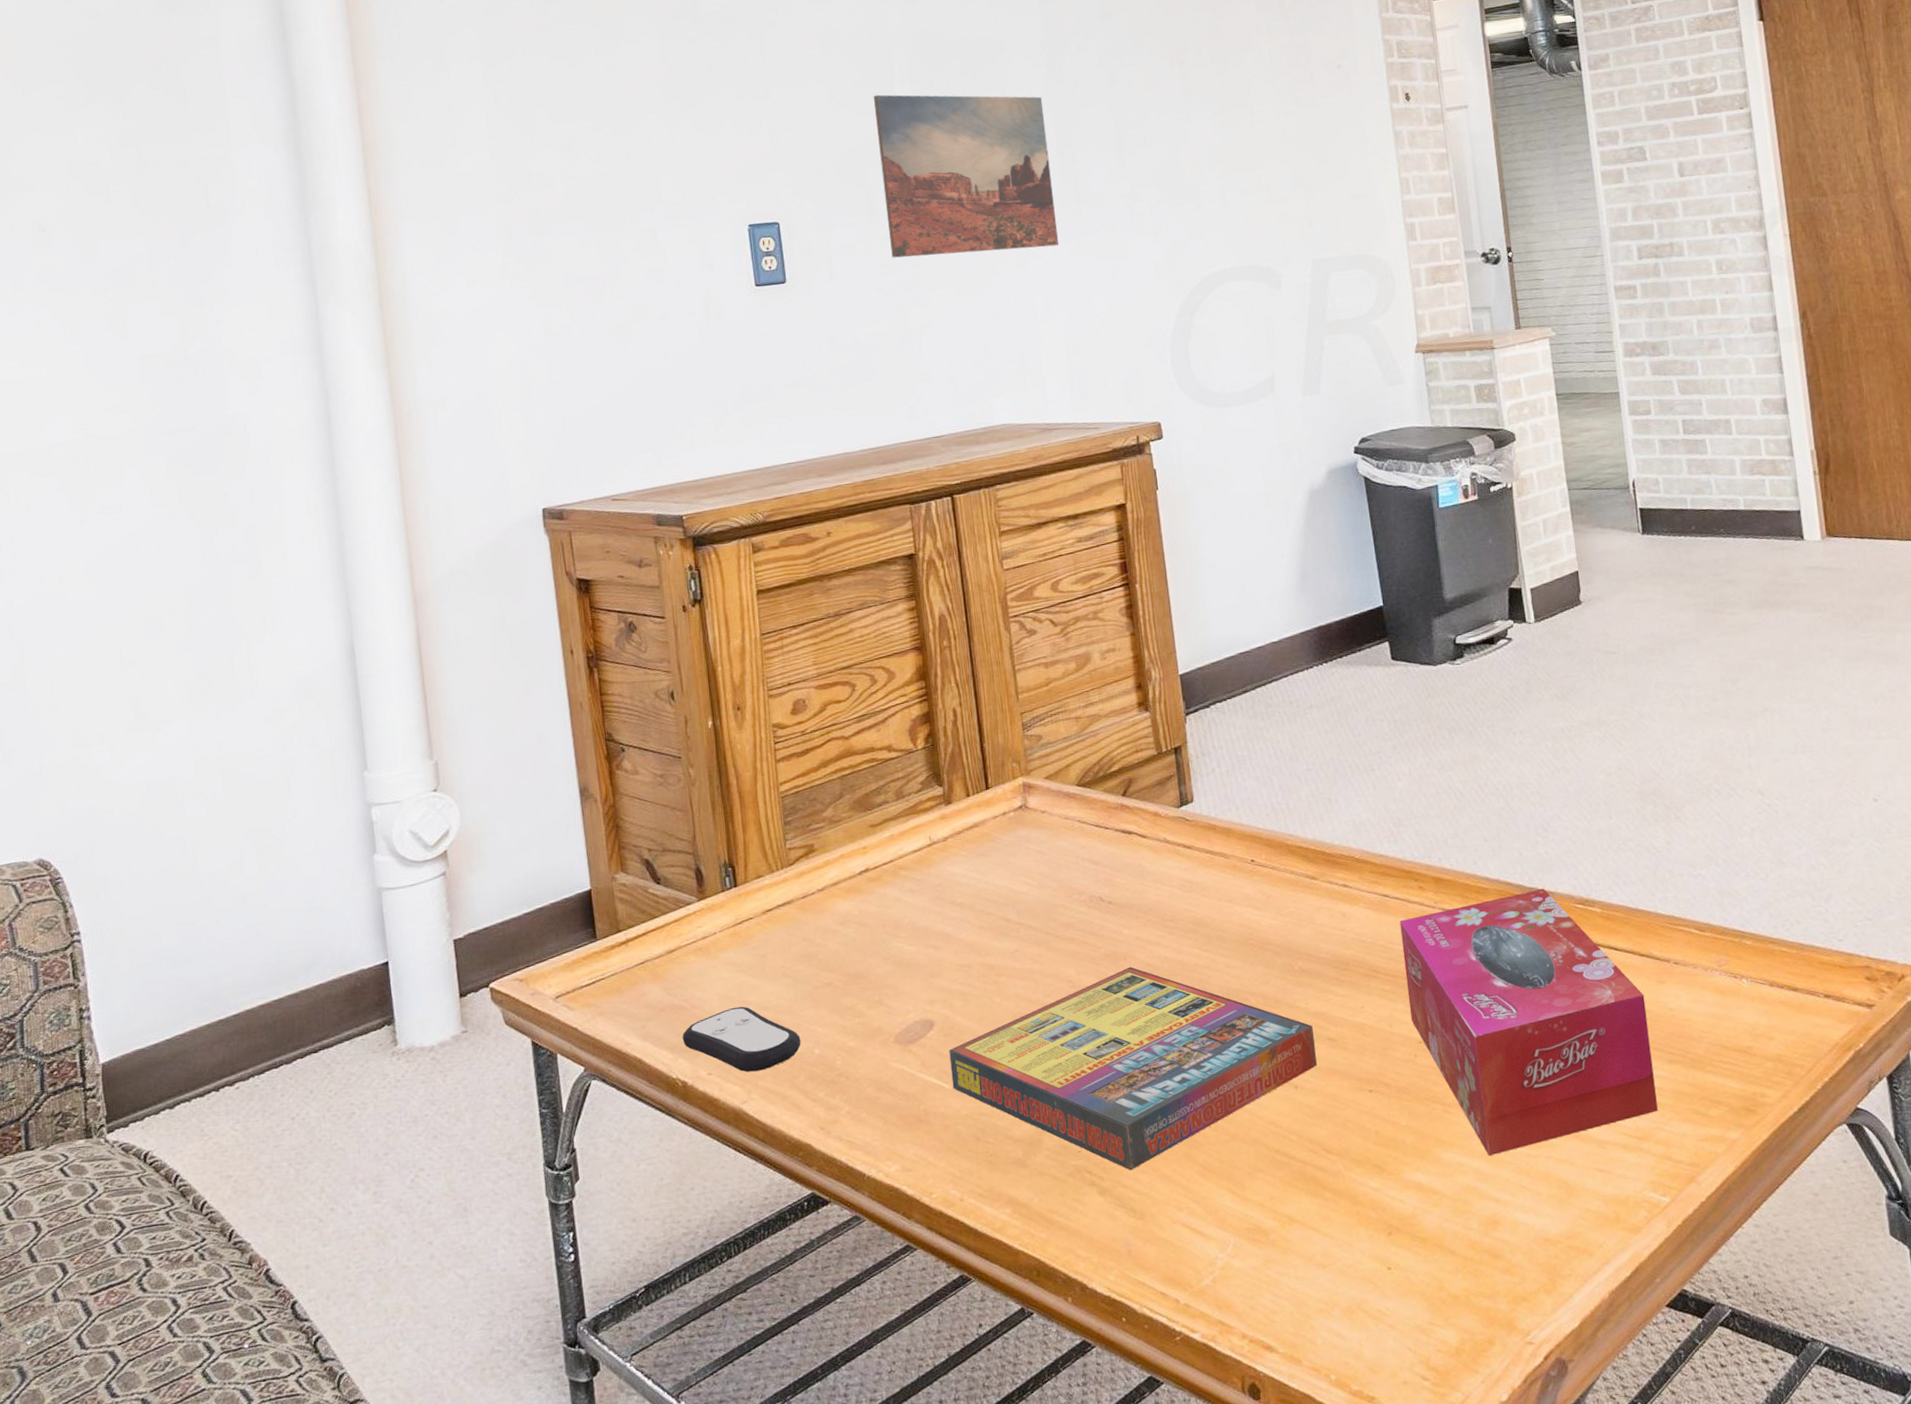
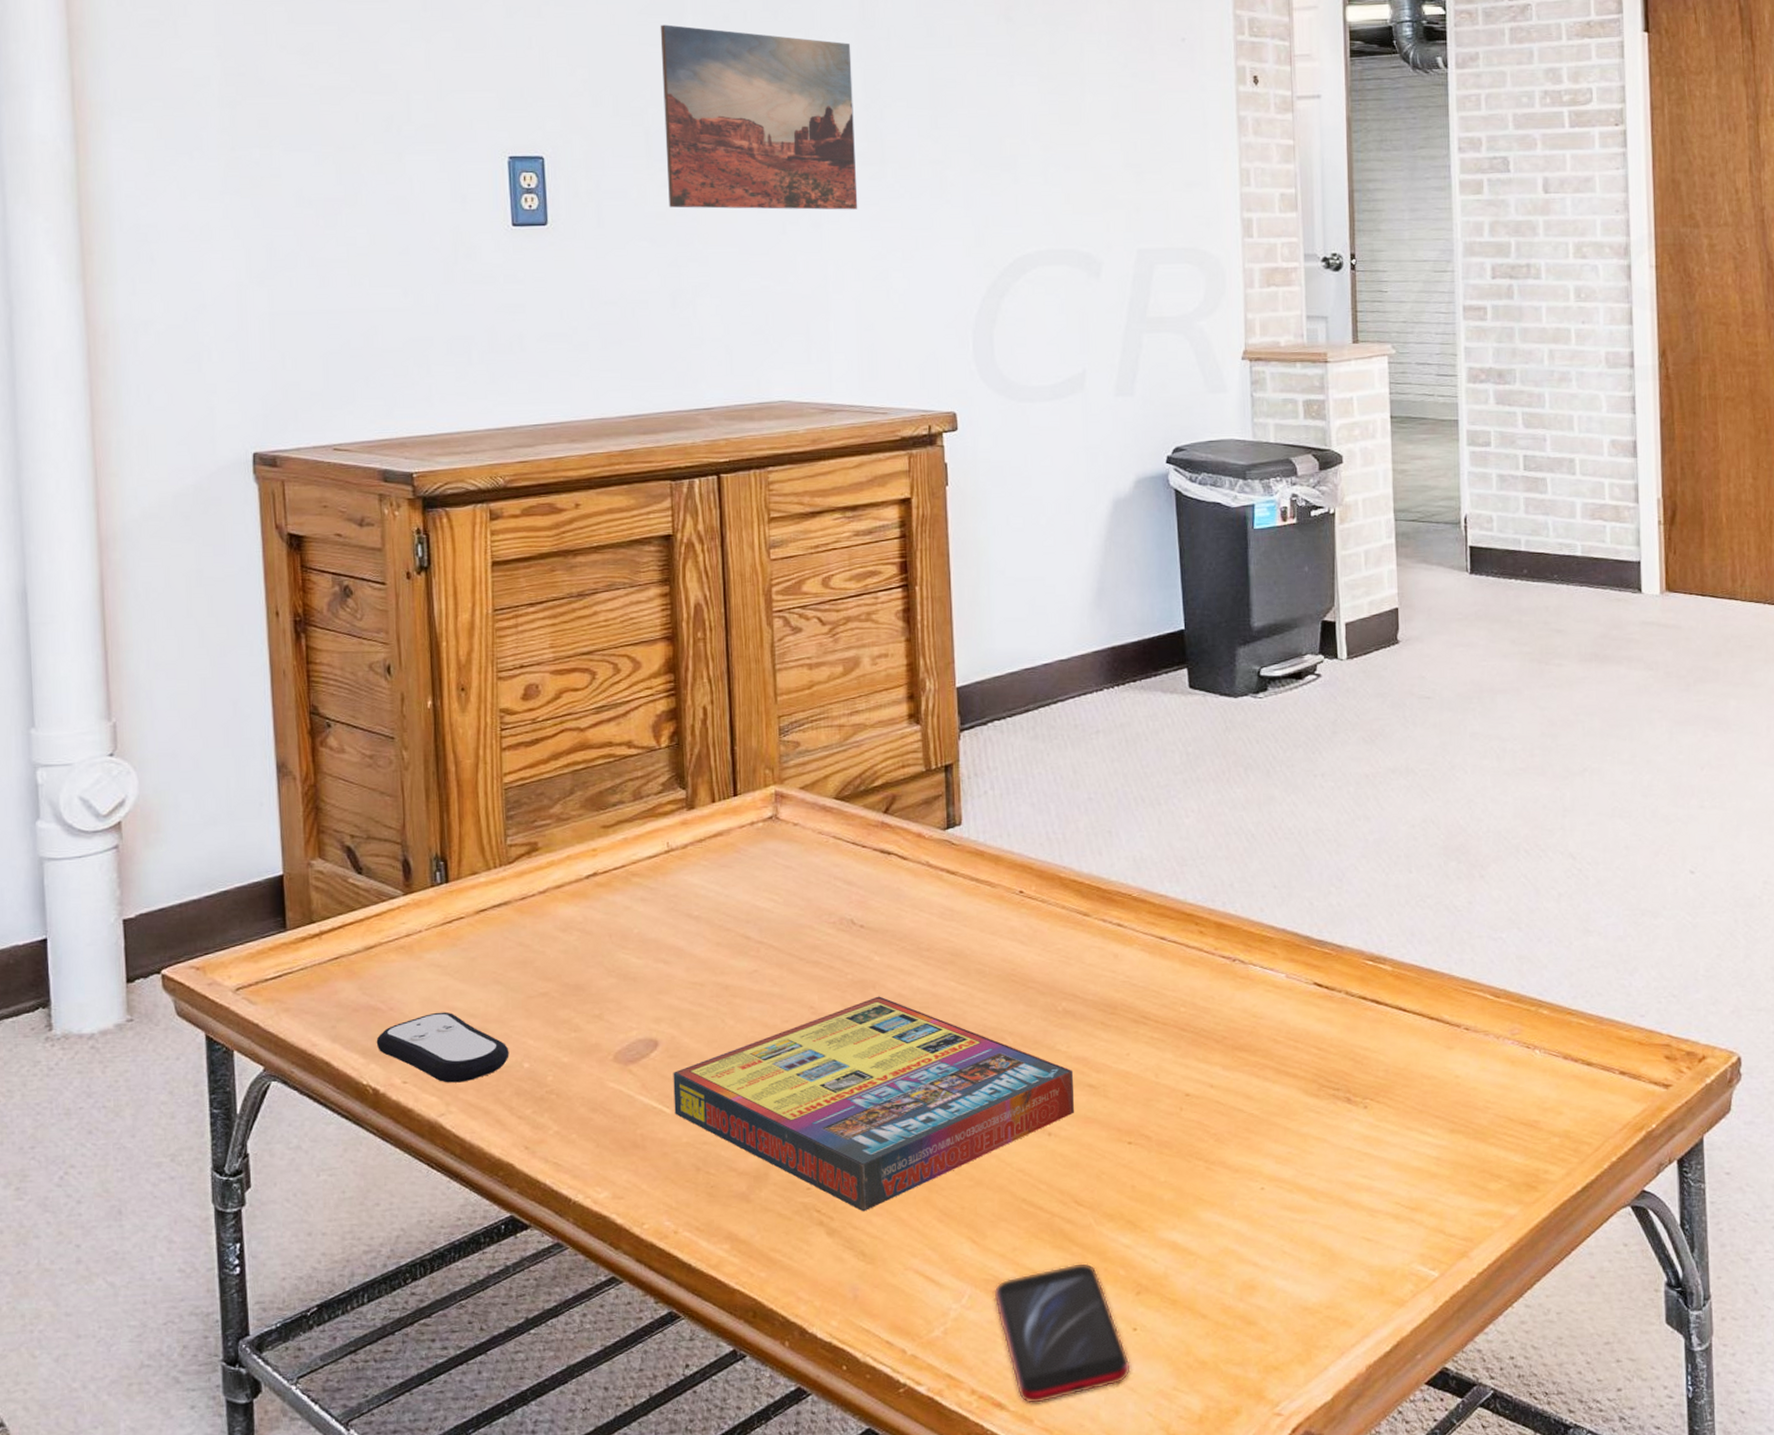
smartphone: none [1256,1207,1389,1345] -> present [994,1262,1132,1404]
tissue box: present [1399,888,1658,1157] -> none [1175,941,1434,1219]

